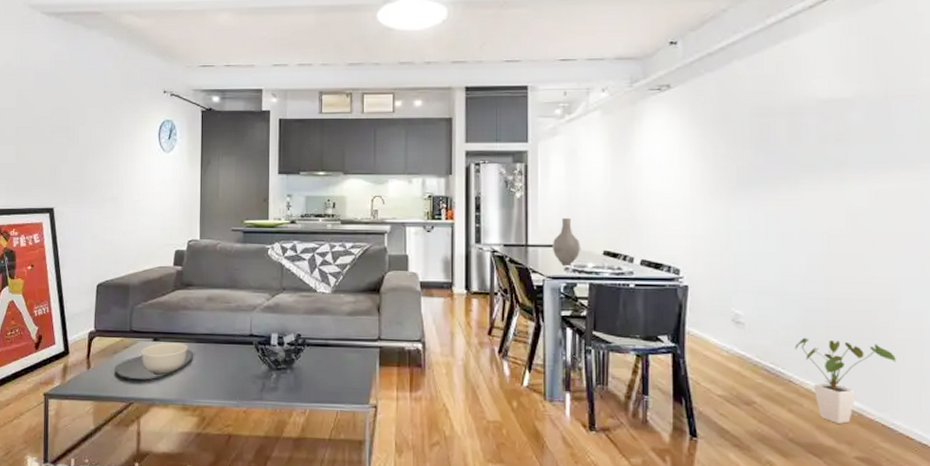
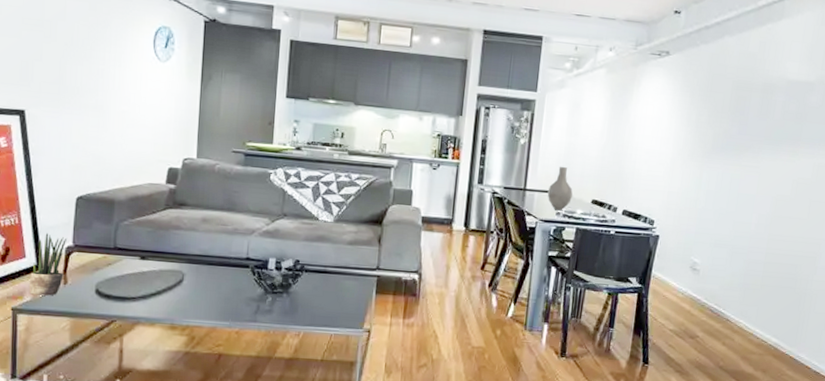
potted plant: none [58,319,89,381] -> present [28,232,66,296]
bowl: present [141,342,188,375] -> none [126,261,179,294]
house plant: present [795,337,896,425] -> none [735,284,810,356]

